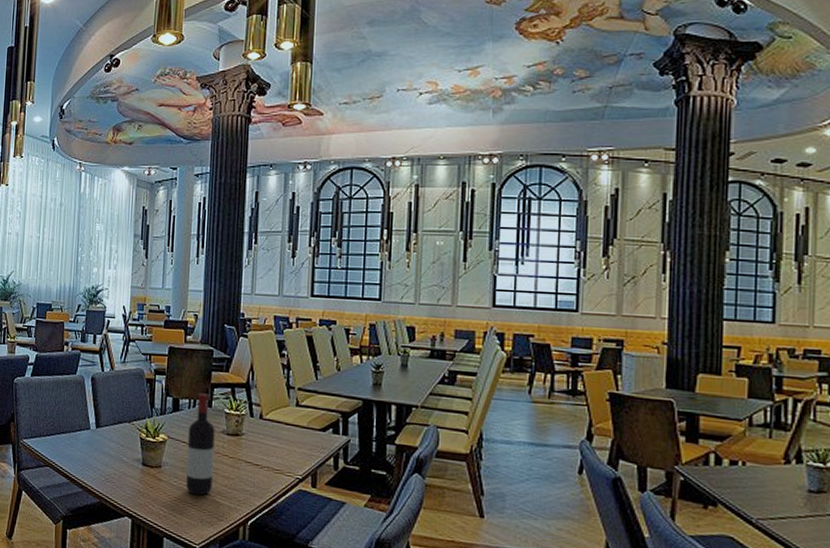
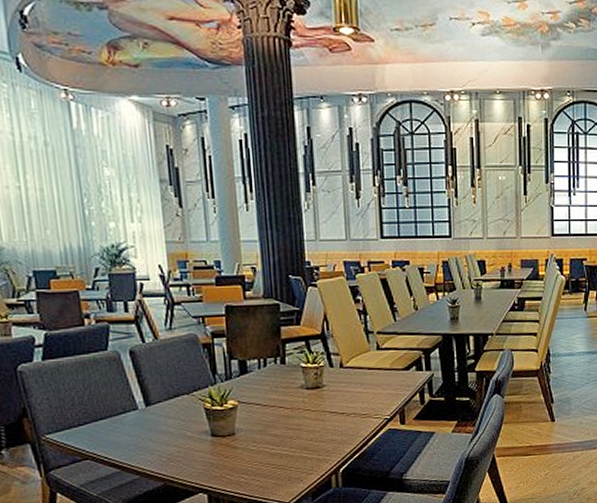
wine bottle: present [186,393,215,496] -> none [261,350,297,456]

